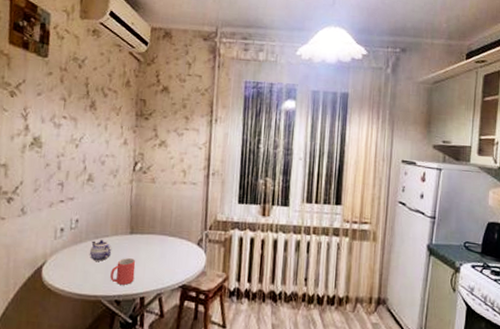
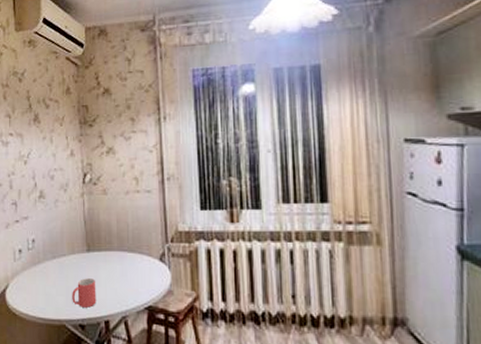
teapot: present [89,240,112,261] -> none [48,259,71,283]

